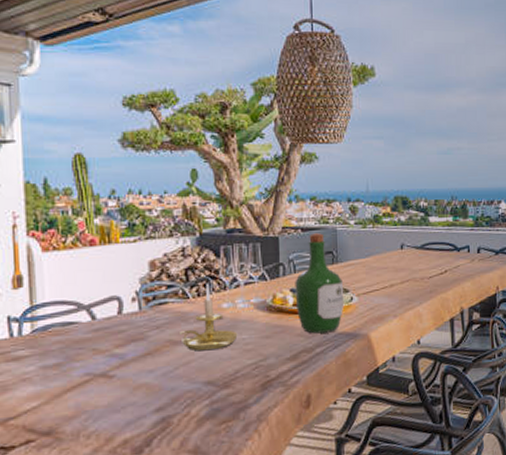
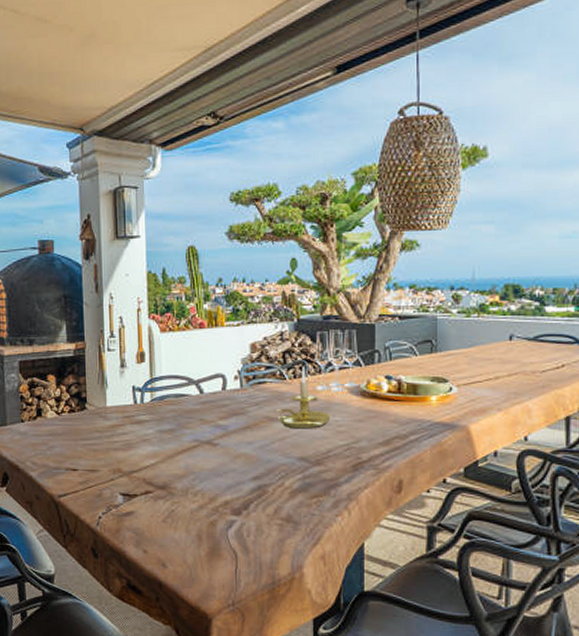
wine bottle: present [295,232,345,334] -> none [390,320,443,421]

